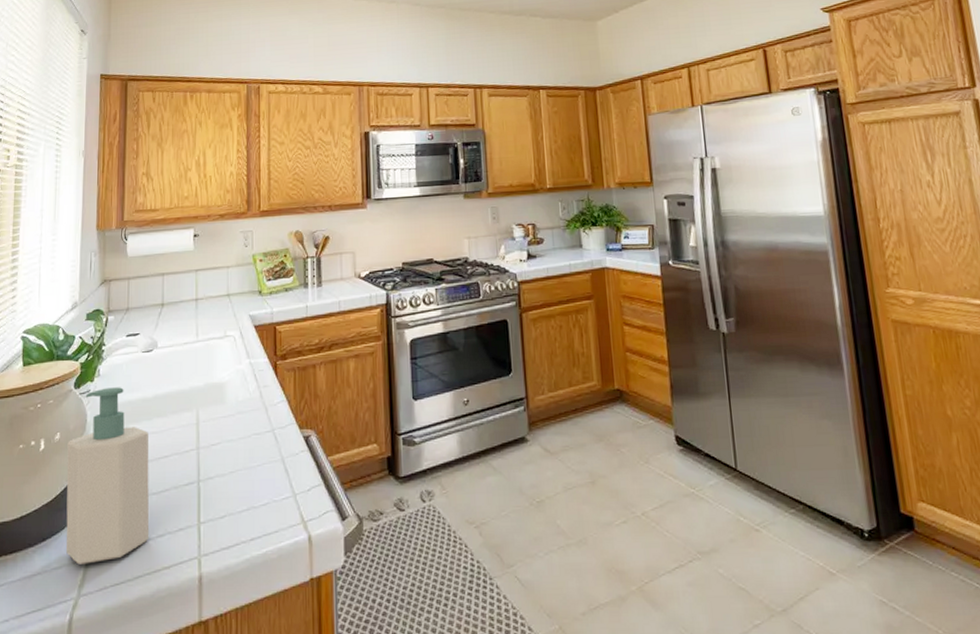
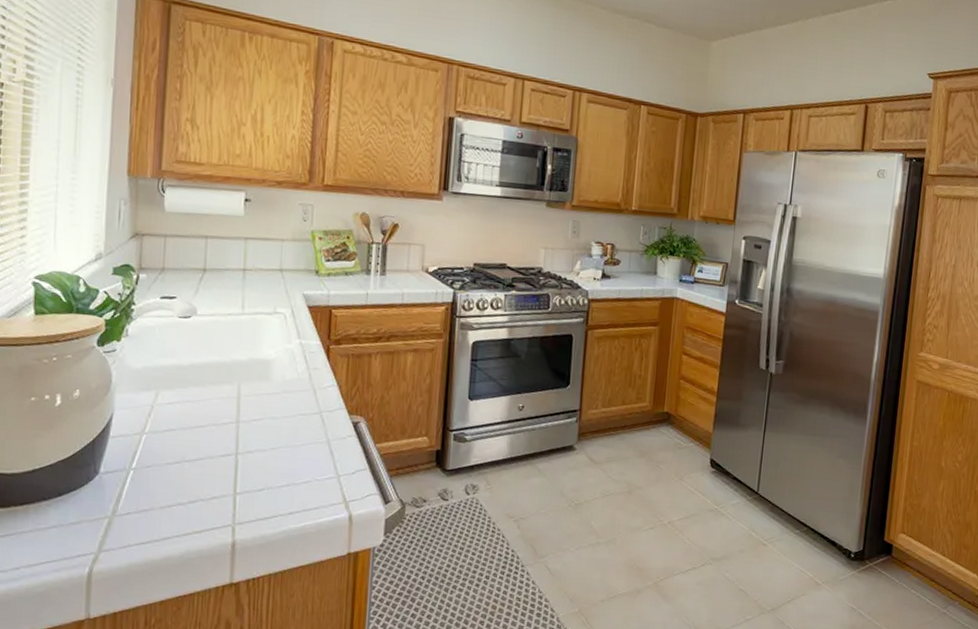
soap bottle: present [66,387,150,565] -> none [85,349,183,522]

